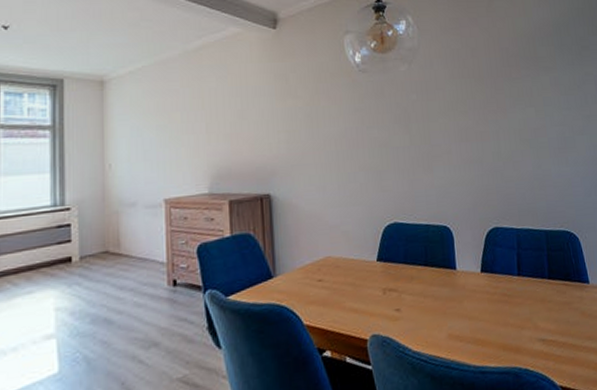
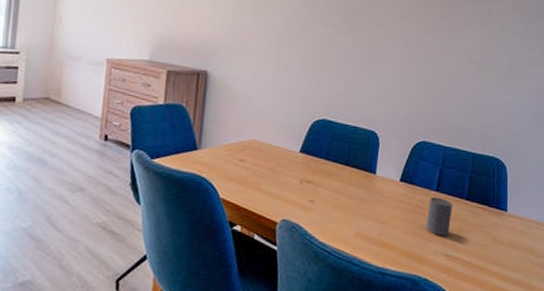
cup: none [513,281,540,322] -> present [426,197,453,237]

